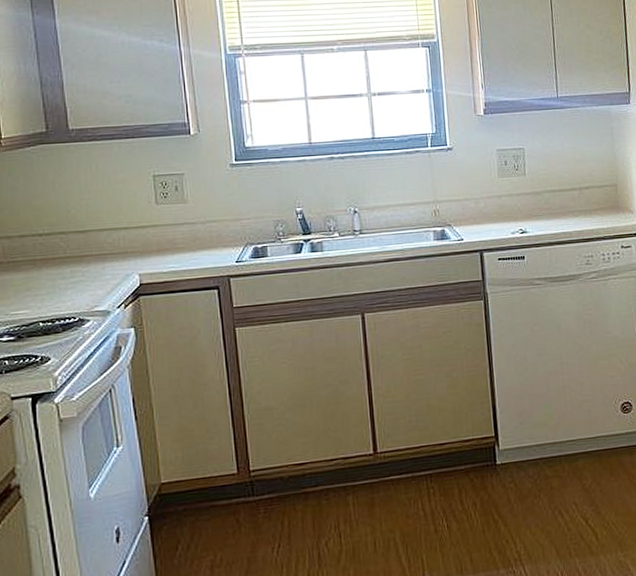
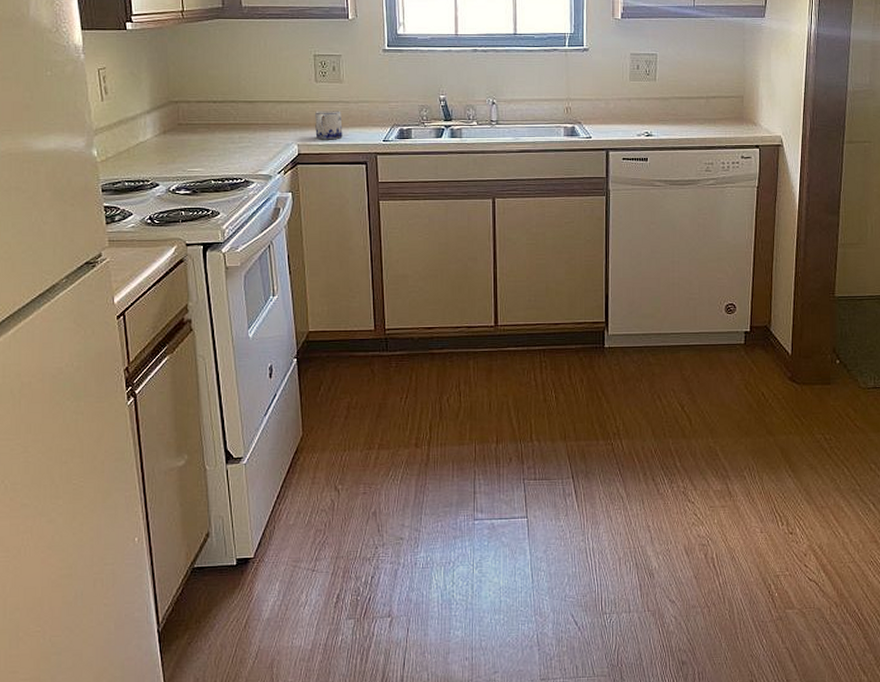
mug: none [157,233,190,267] -> present [315,111,343,140]

